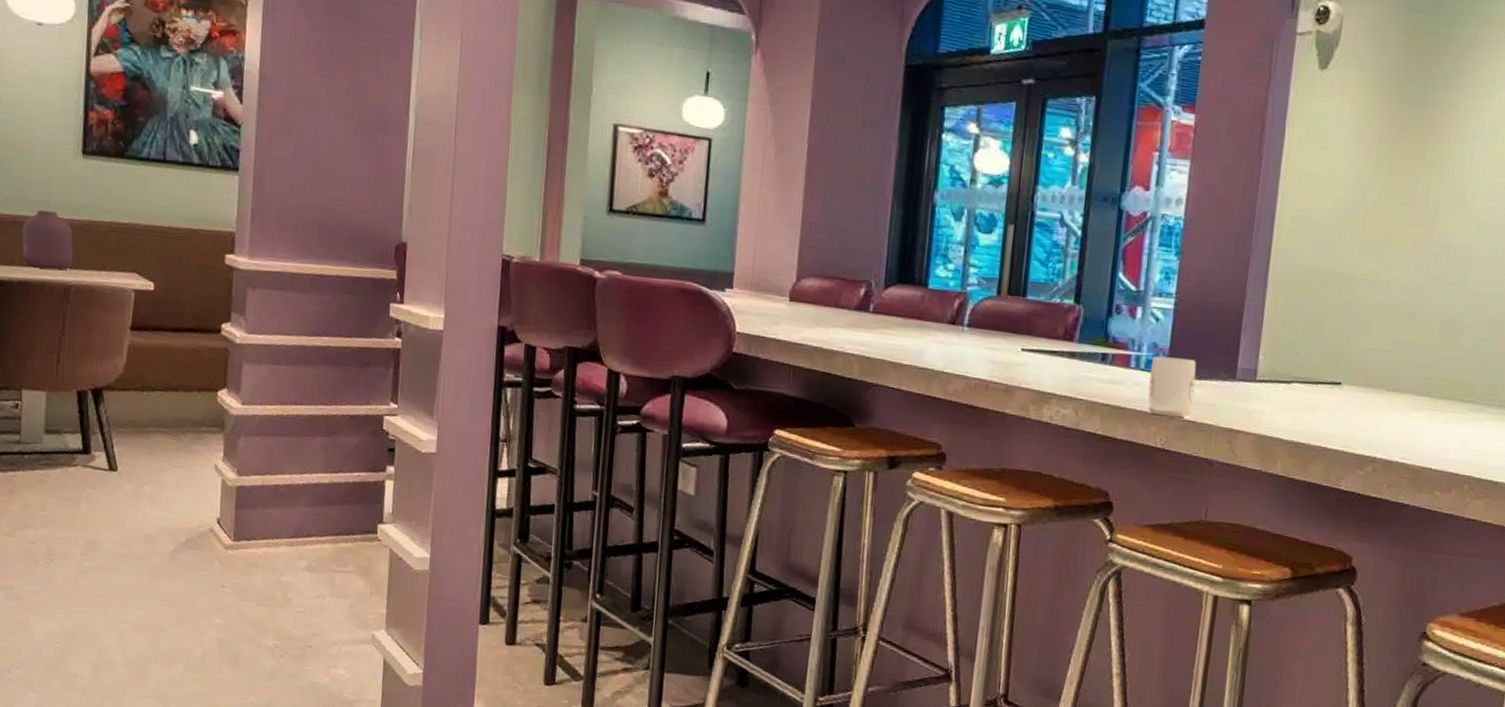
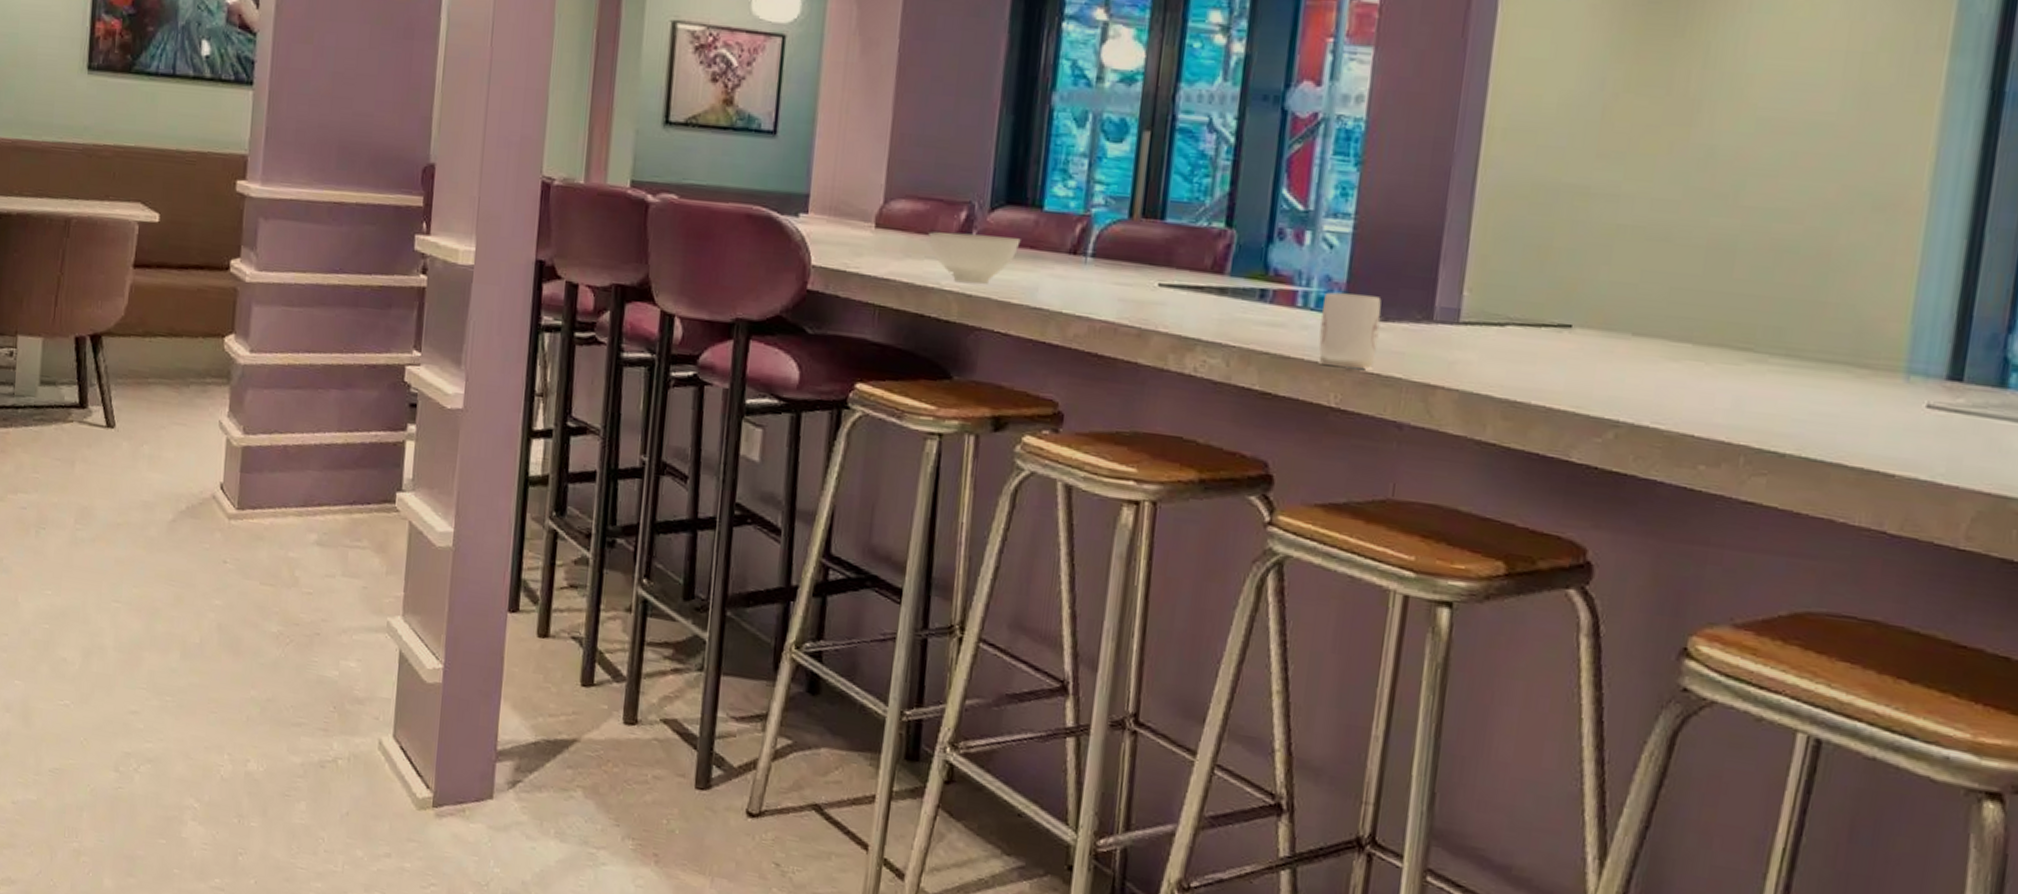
vase: present [22,210,73,271] -> none [22,133,76,201]
bowl: none [834,305,910,349] -> present [928,232,1021,285]

